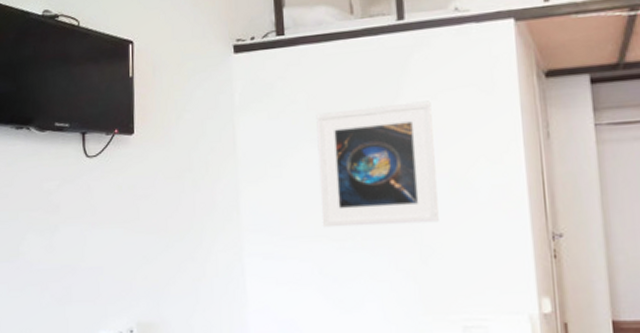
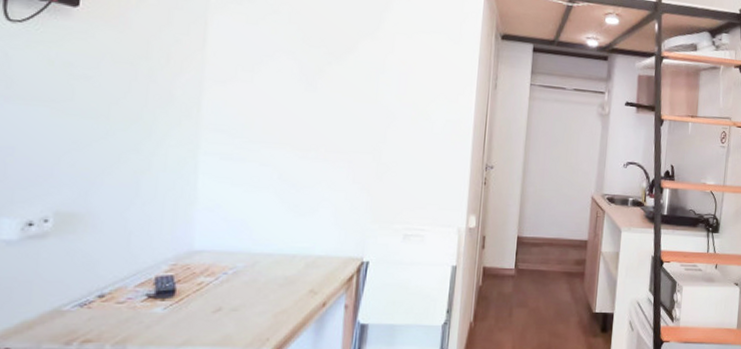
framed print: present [316,101,439,228] -> none [289,28,407,145]

